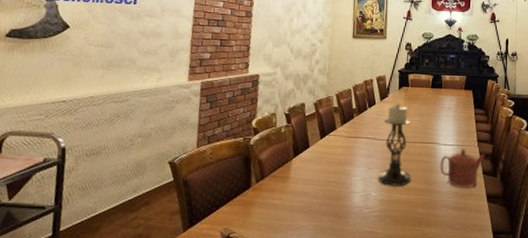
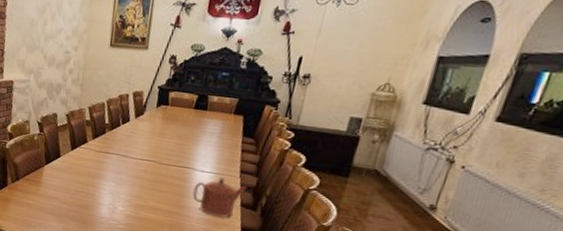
candle holder: present [377,103,412,186] -> none [125,122,167,206]

